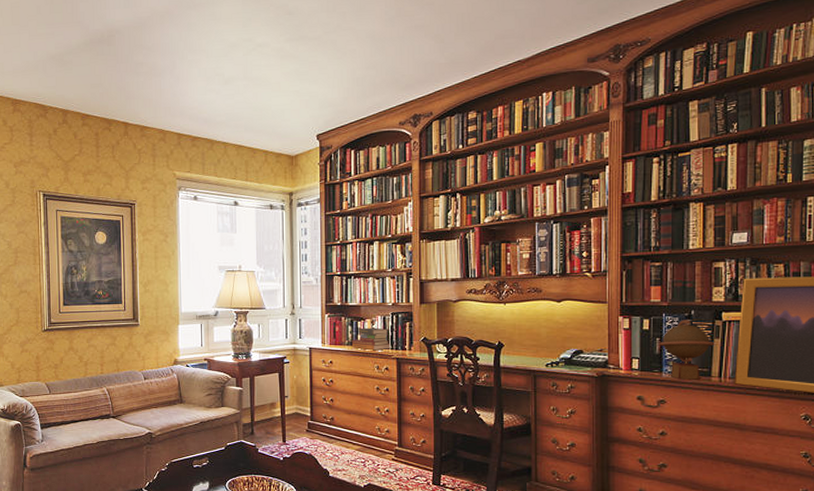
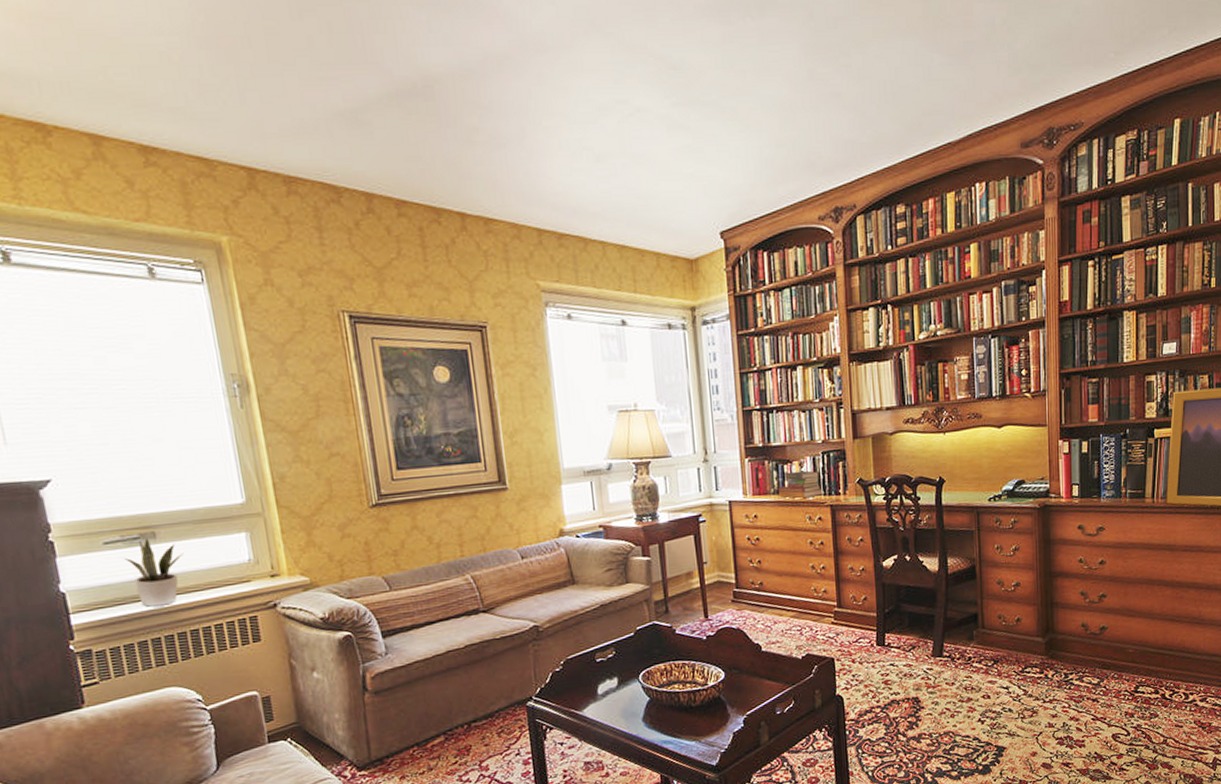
globe: present [659,320,714,381] -> none [1097,439,1147,504]

